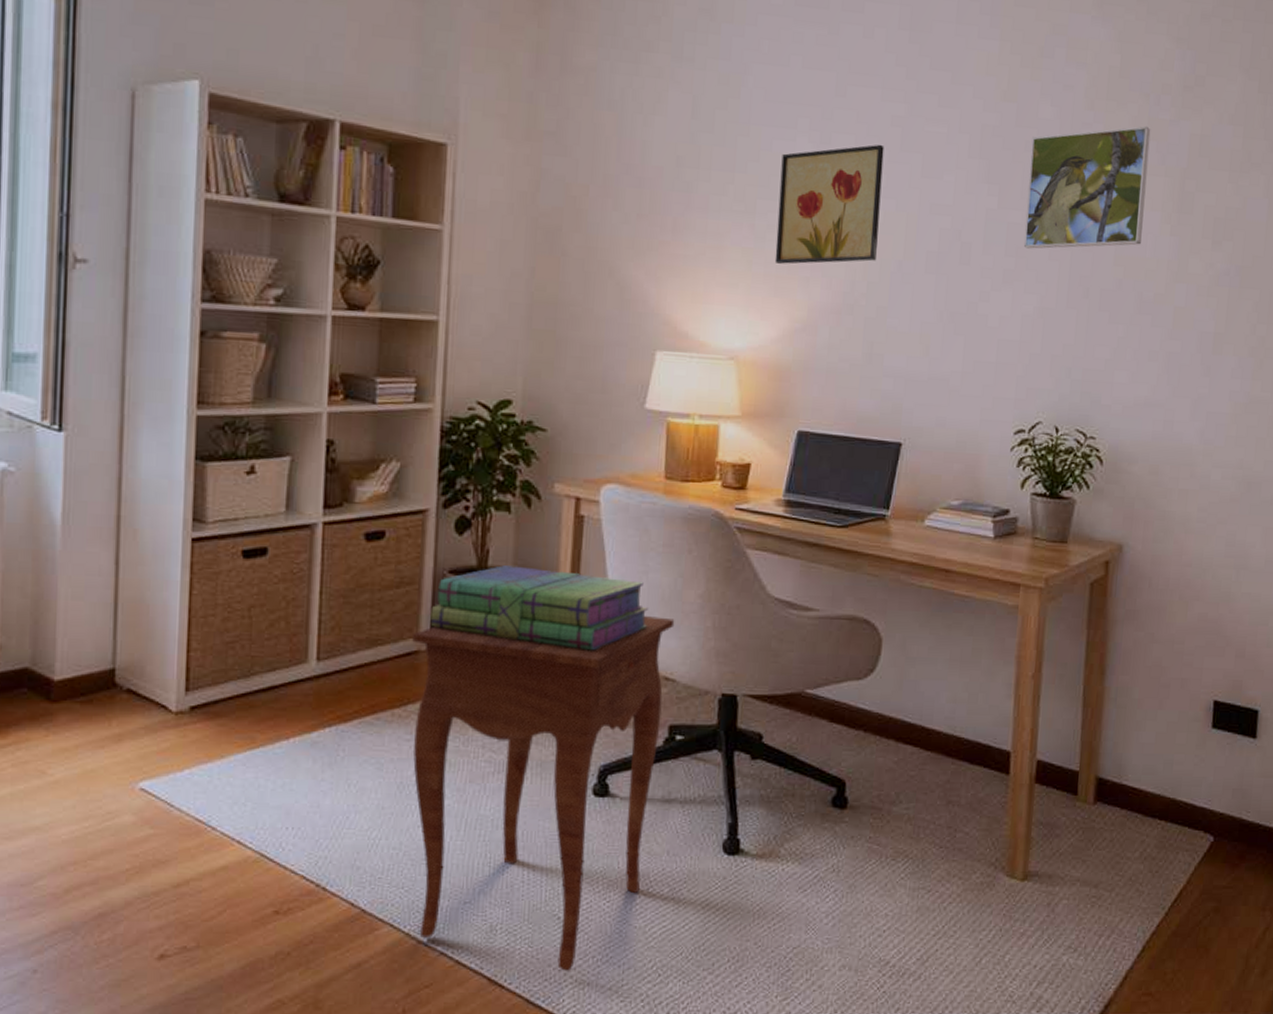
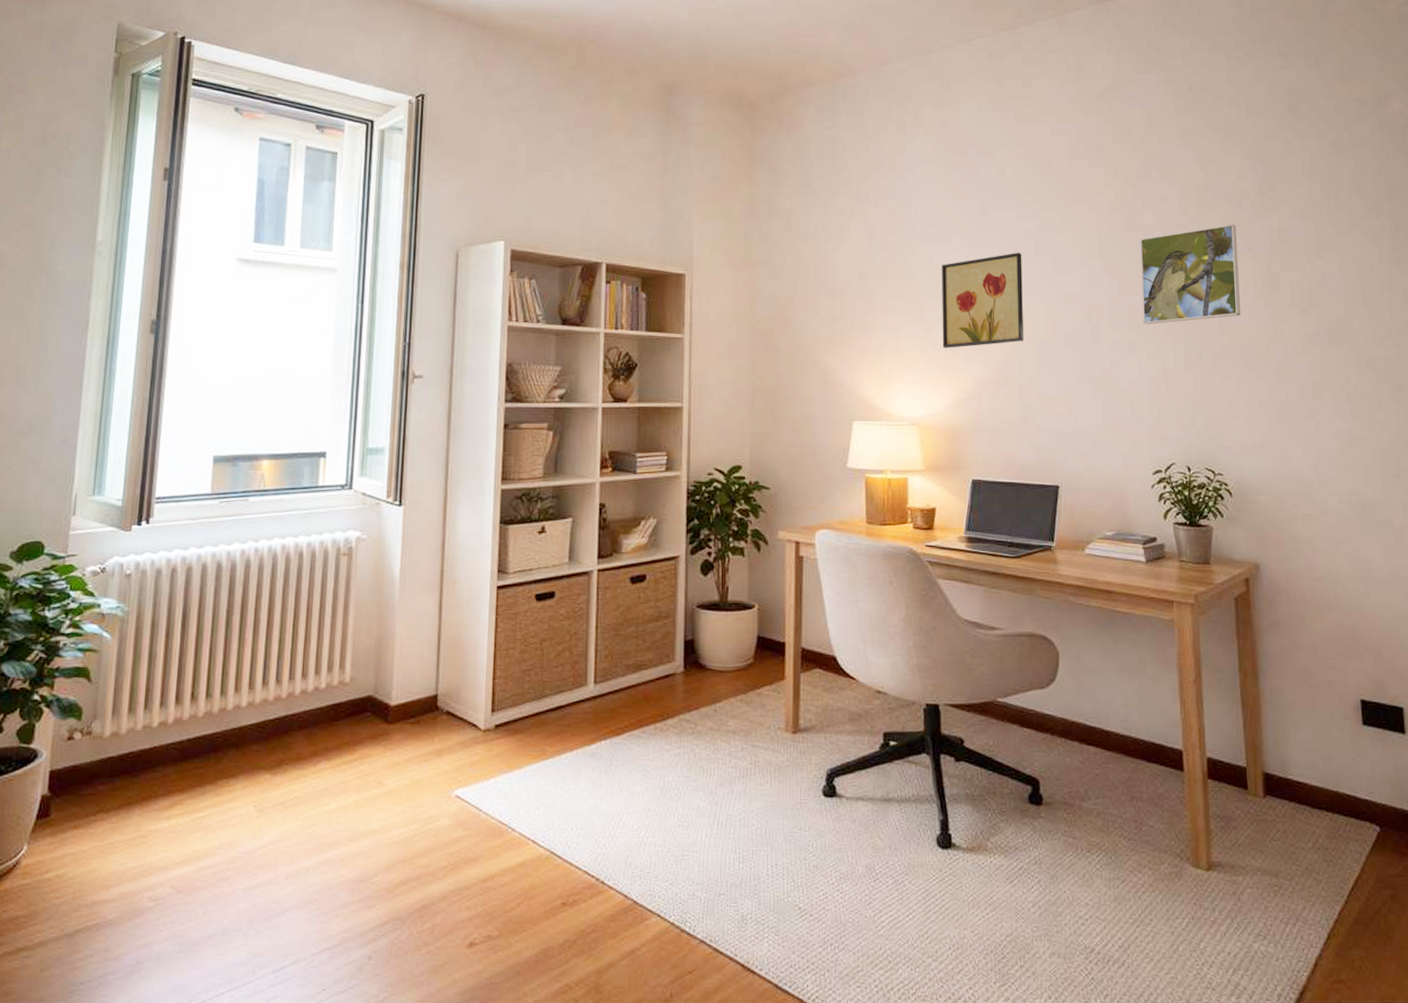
side table: present [412,616,675,972] -> none [670,639,882,959]
stack of books: present [430,565,648,651] -> none [683,600,859,670]

